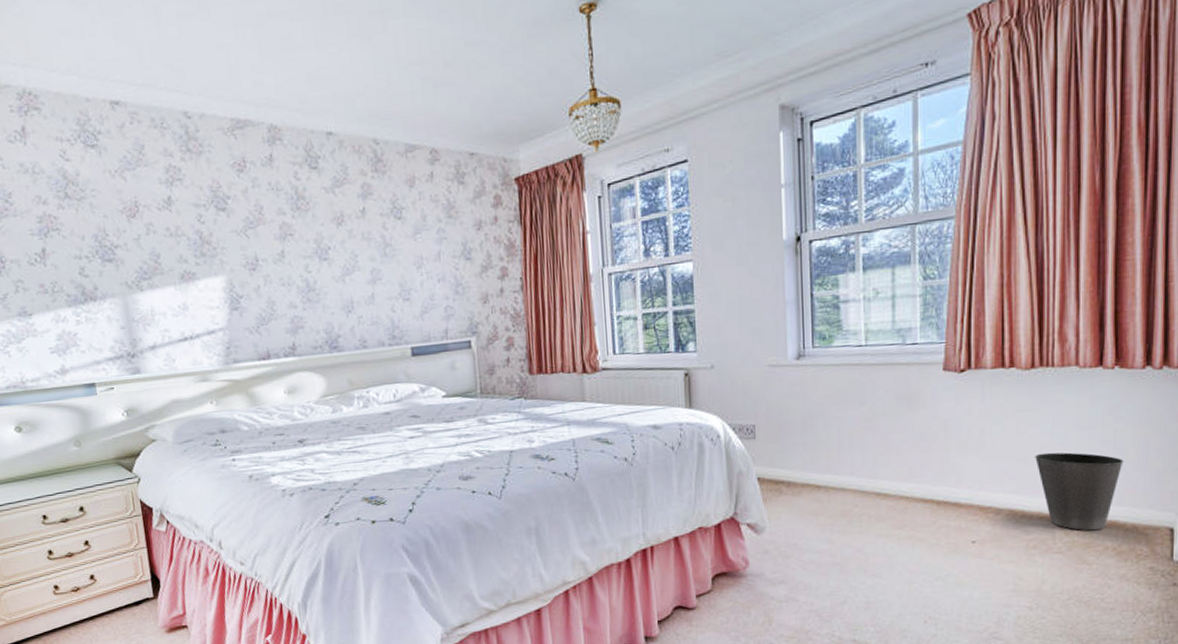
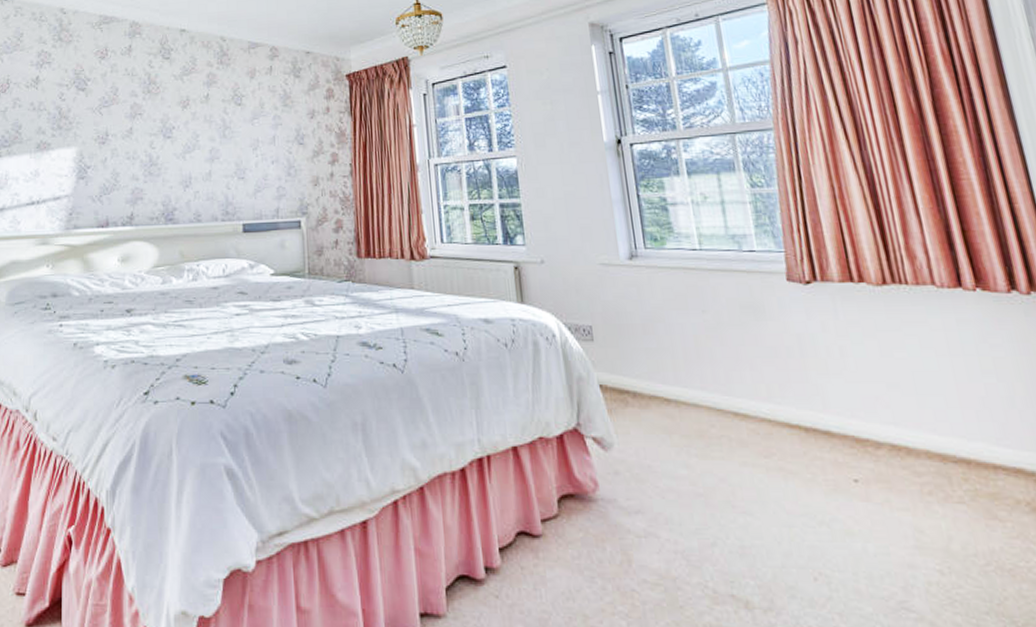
waste basket: present [1035,452,1124,531] -> none [908,380,1013,479]

